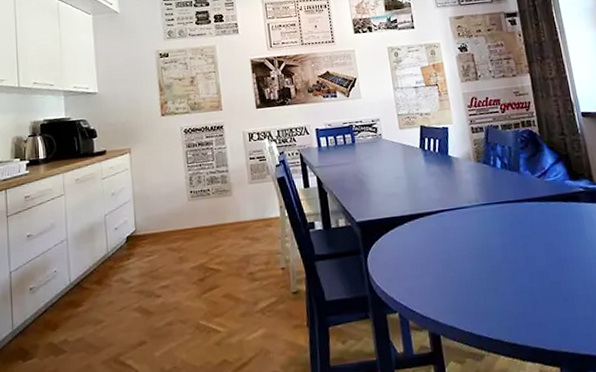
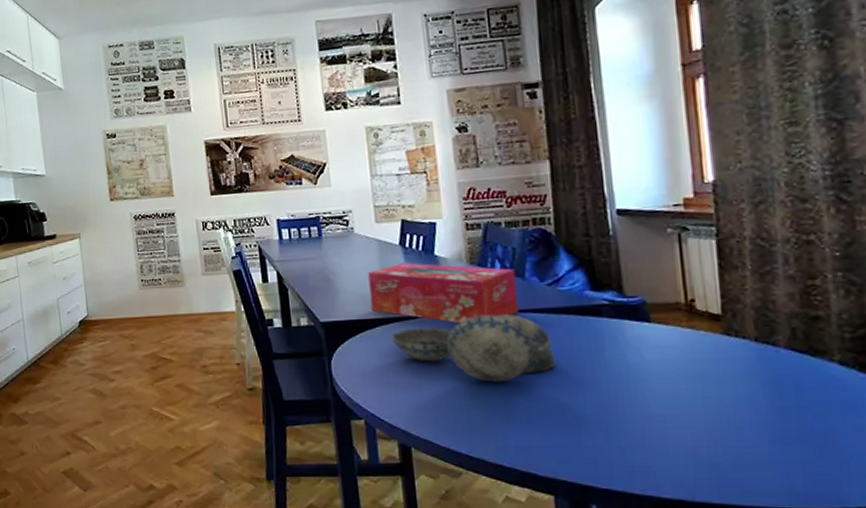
tissue box: none [395,163,518,216] -> present [368,263,519,324]
decorative bowl: none [417,204,550,267] -> present [391,314,556,383]

